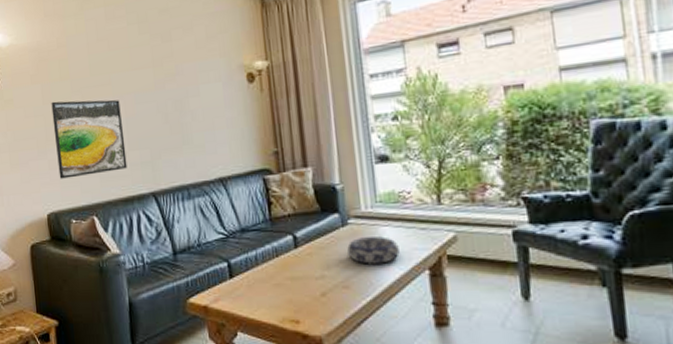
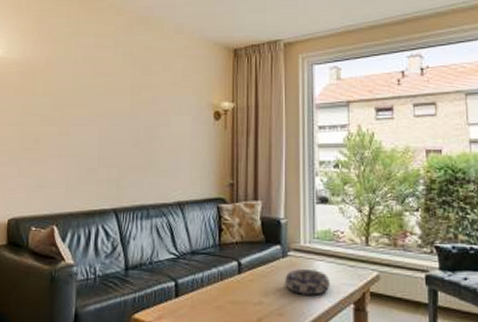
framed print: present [51,99,128,179] -> none [26,114,96,187]

